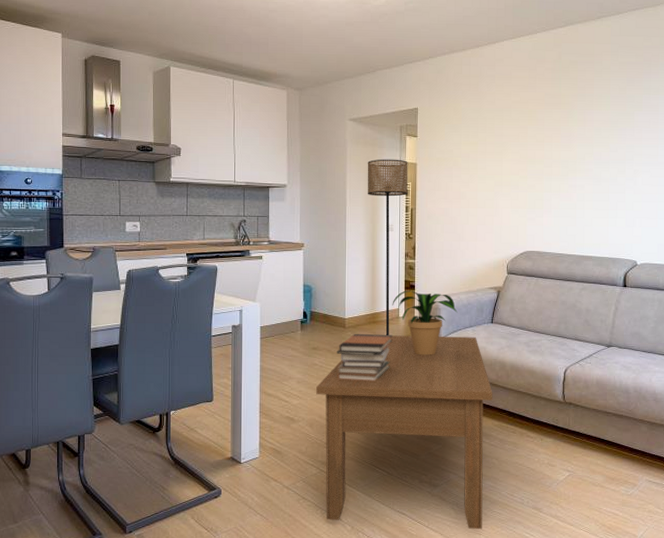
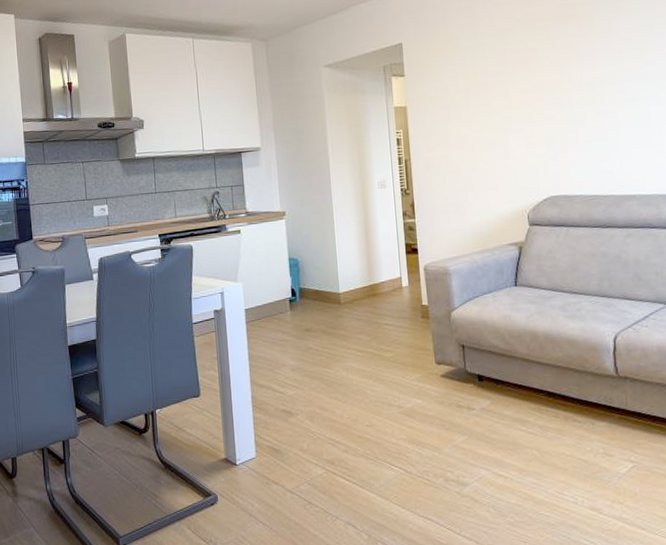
coffee table: present [316,335,493,530] -> none [313,304,528,537]
book stack: present [337,334,393,381] -> none [333,308,397,365]
floor lamp: present [367,159,408,335] -> none [349,104,399,309]
potted plant: present [392,290,458,355] -> none [392,255,472,330]

